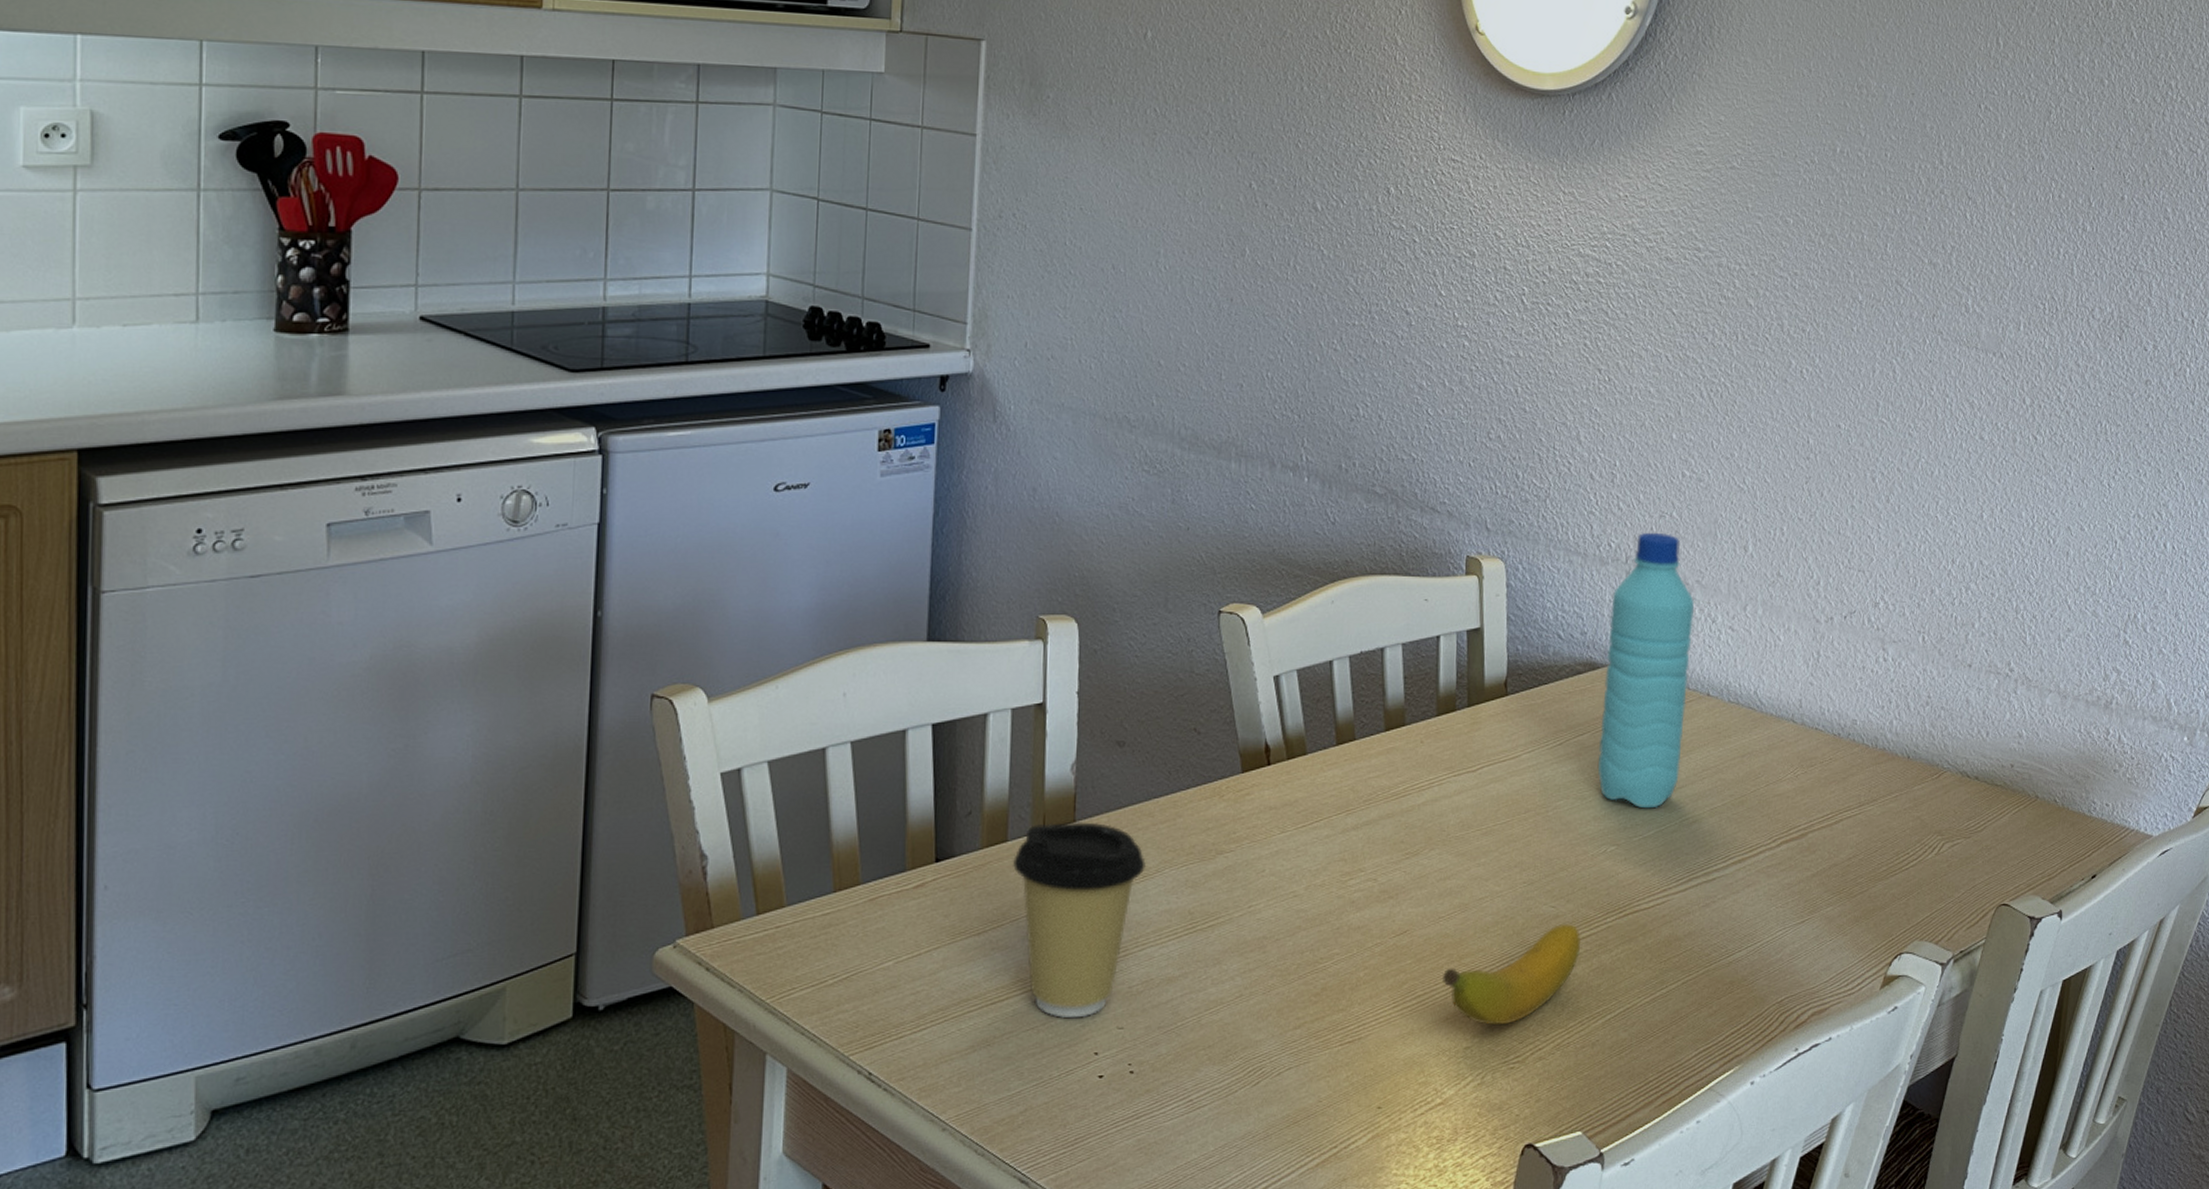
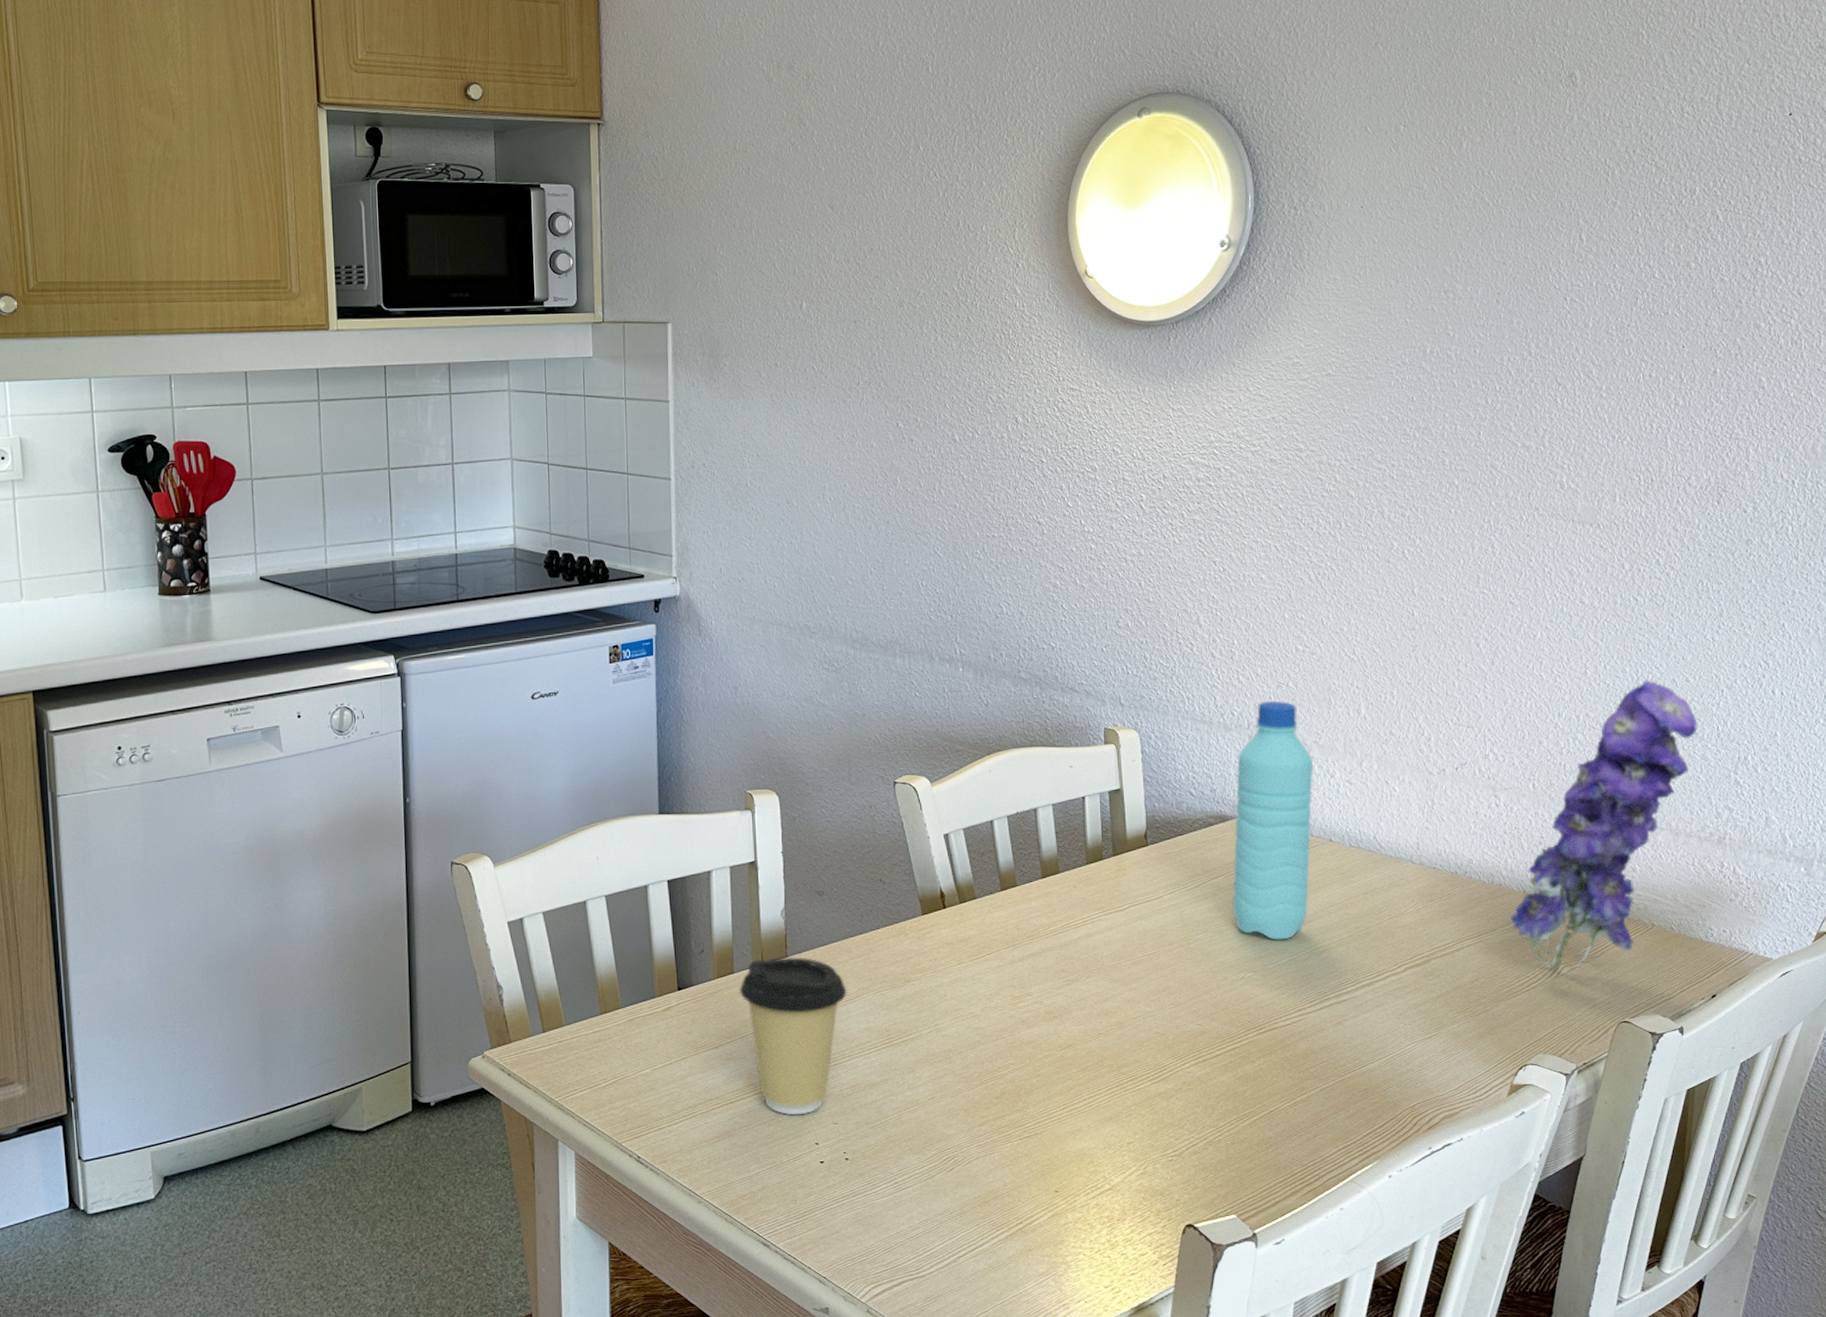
banana: present [1441,924,1580,1025] -> none [1104,1039,1225,1124]
flower: none [1893,527,2090,847] -> present [1510,680,1697,971]

